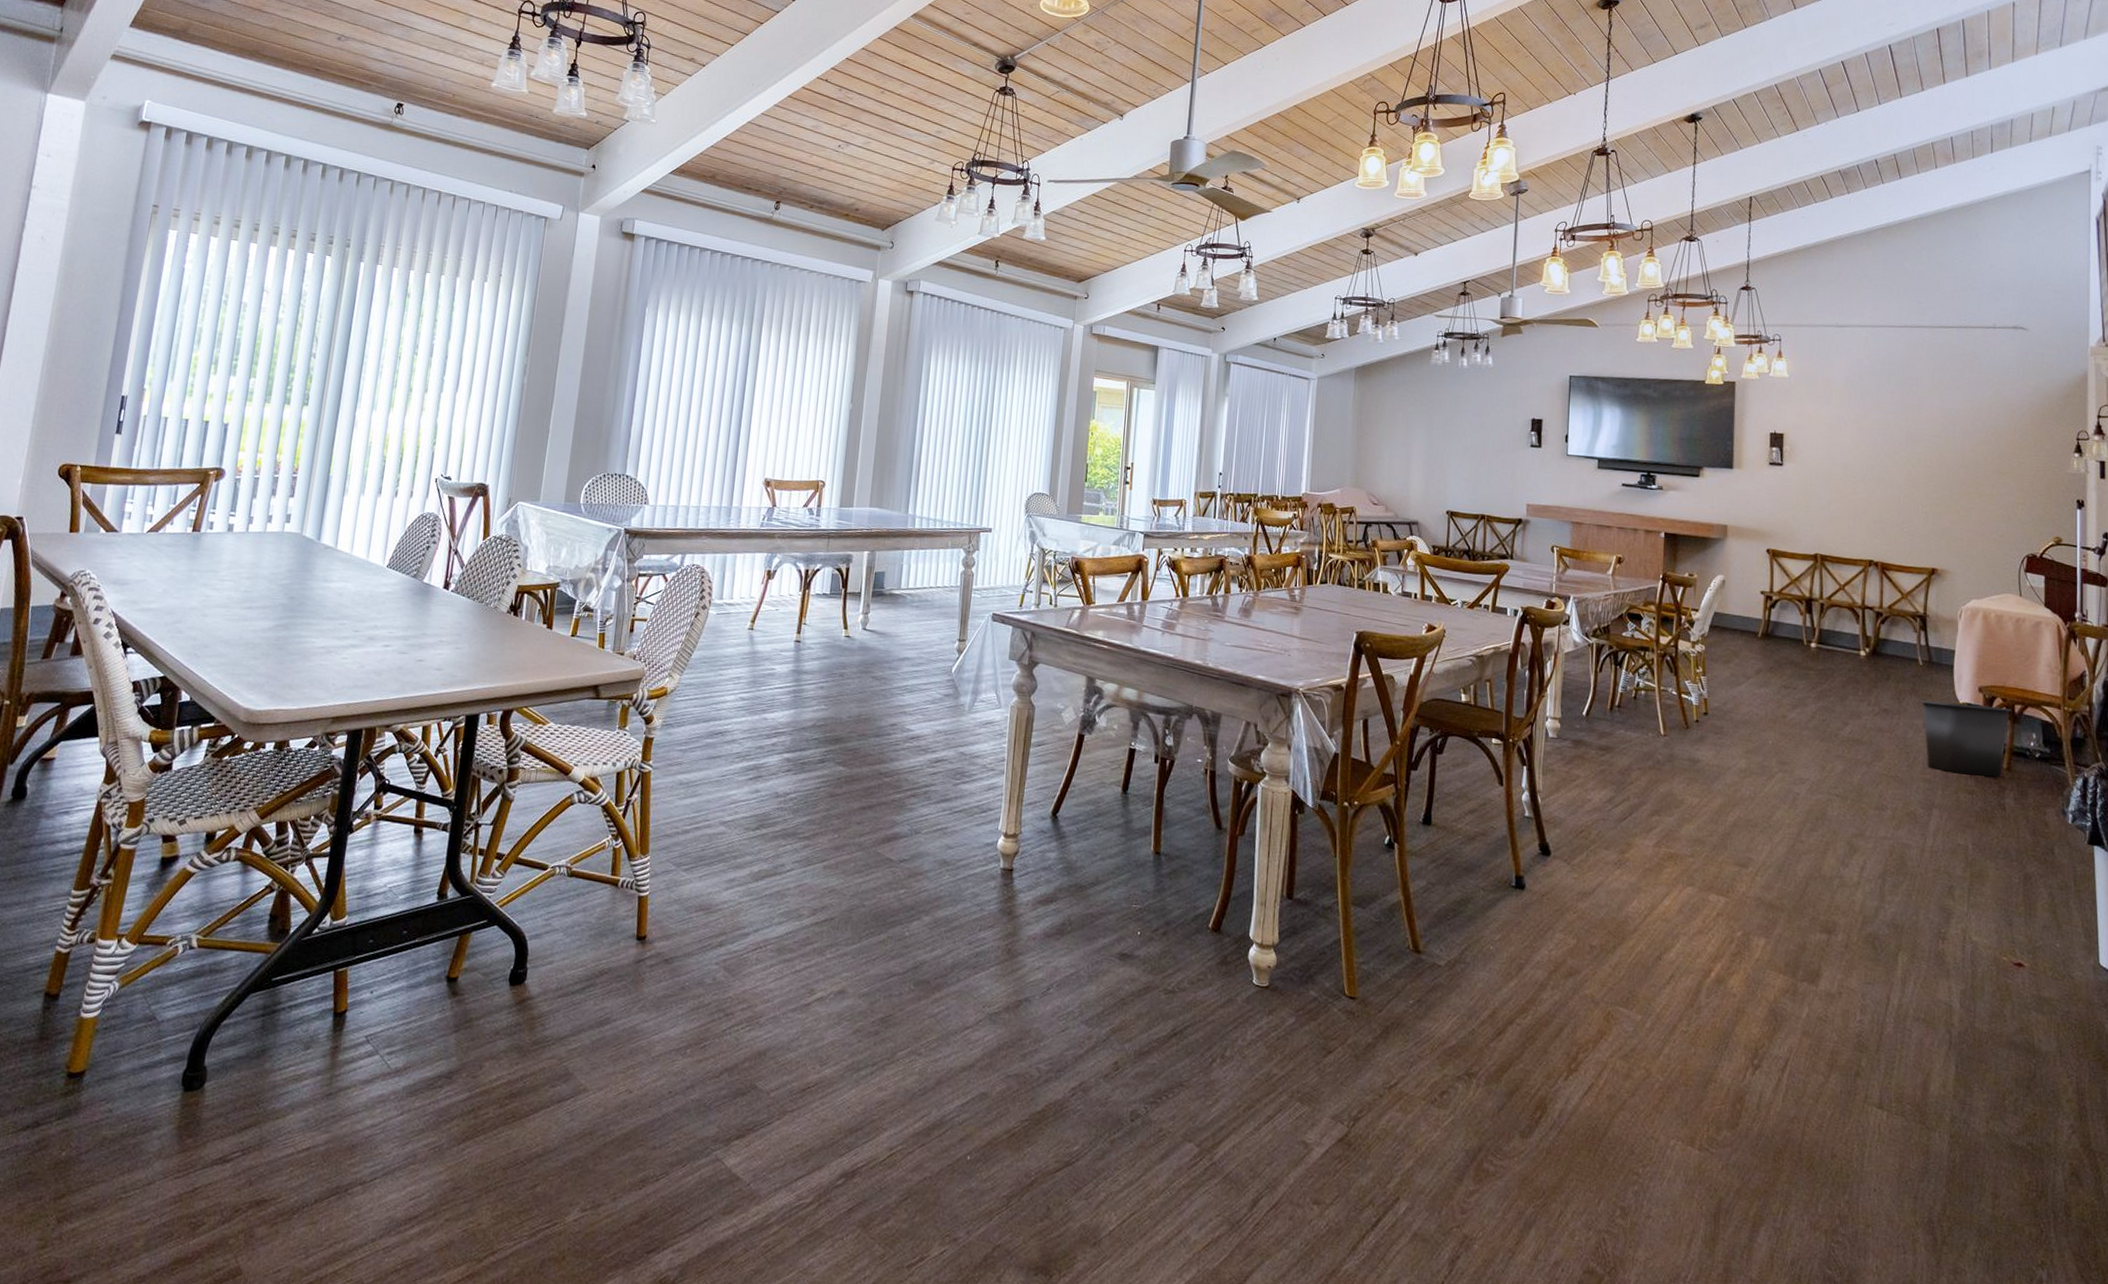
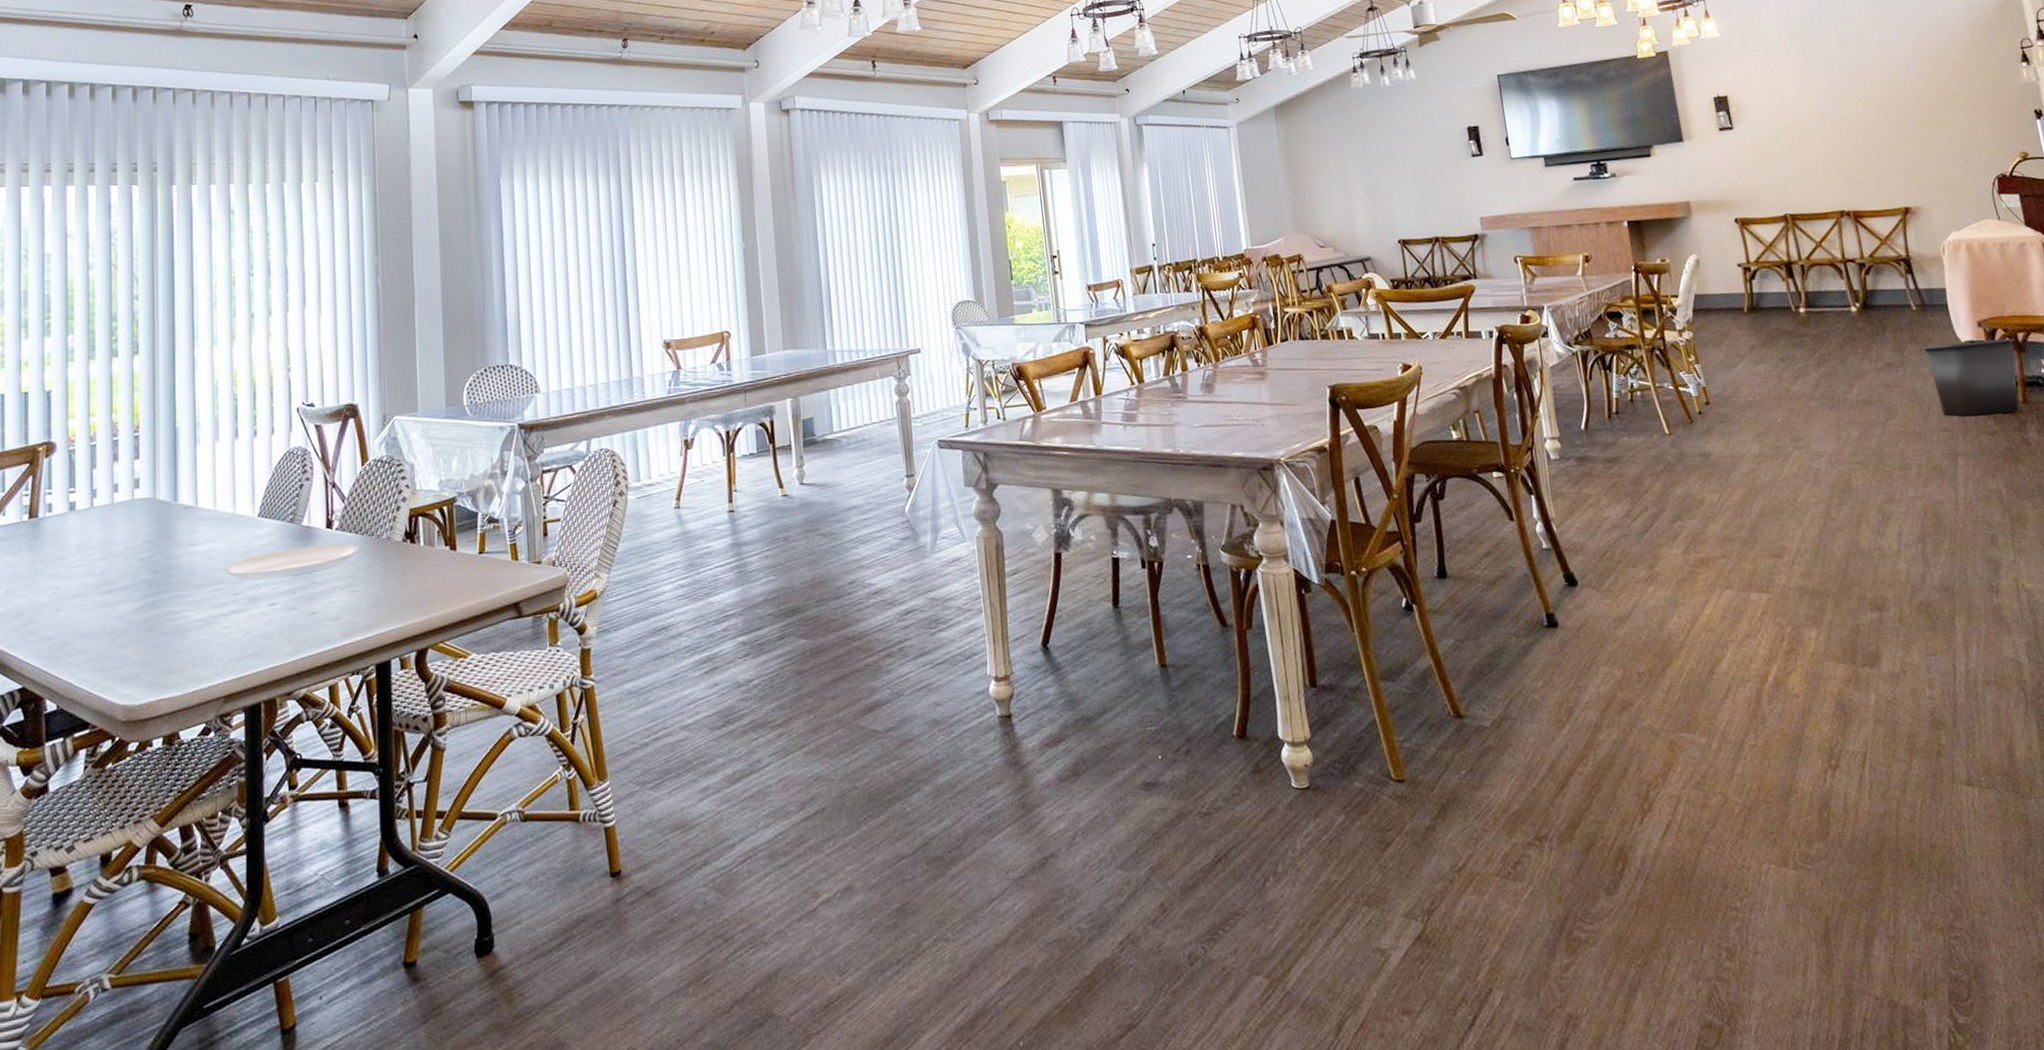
plate: none [349,600,469,625] -> present [223,543,359,580]

